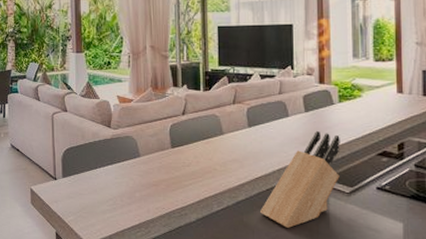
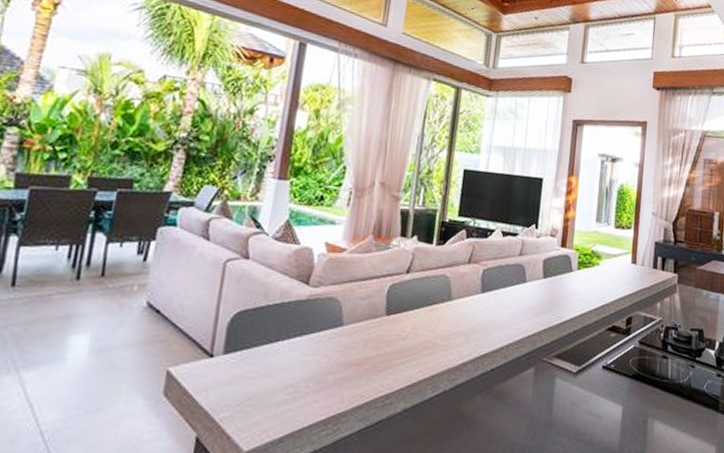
knife block: present [260,130,340,228] -> none [480,300,574,416]

